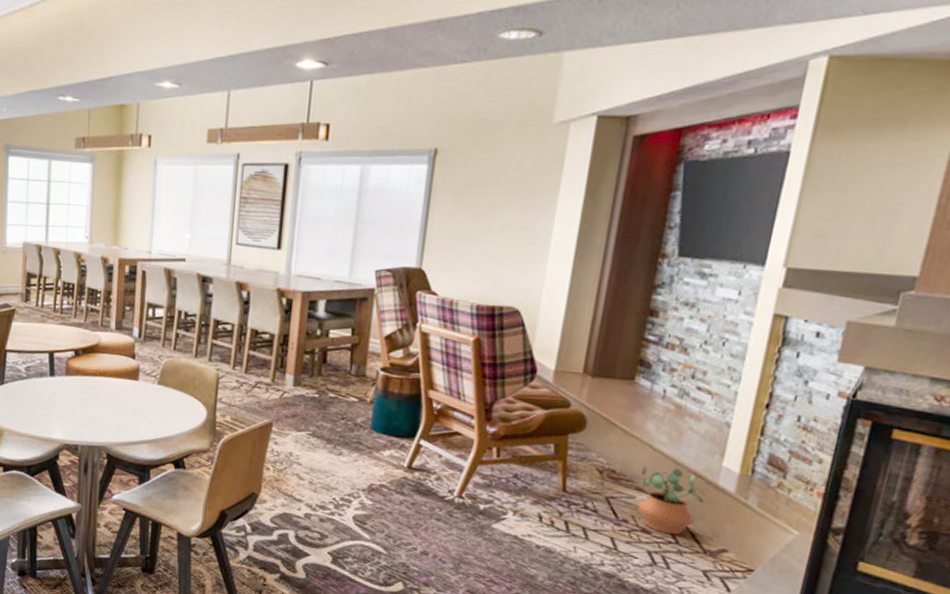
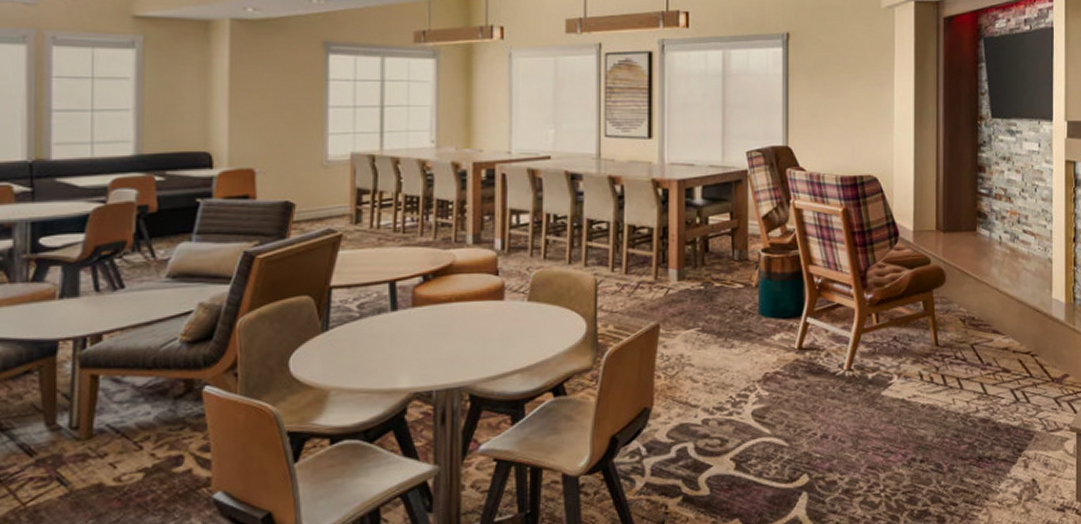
potted plant: present [637,465,706,535] -> none [995,306,1045,370]

